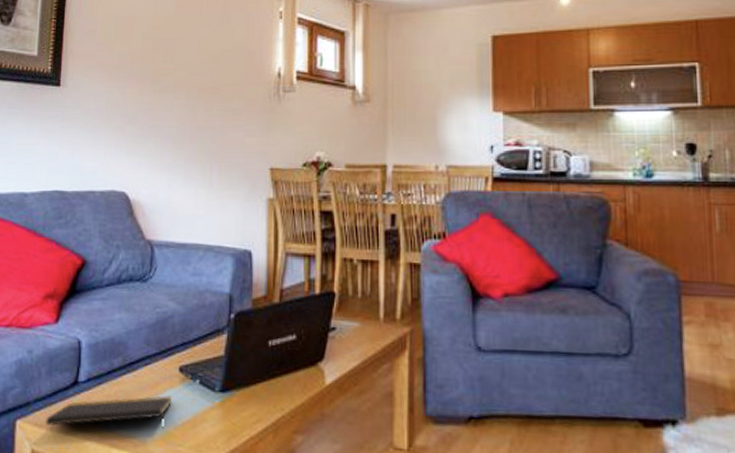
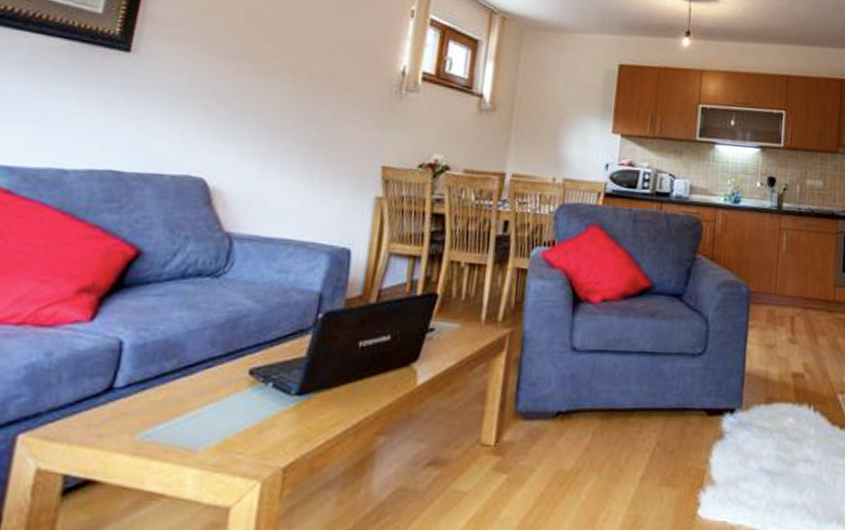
notepad: present [46,396,173,429] -> none [61,400,238,440]

